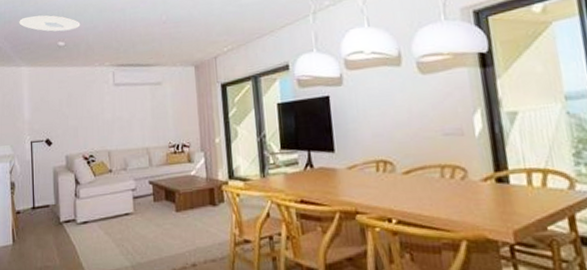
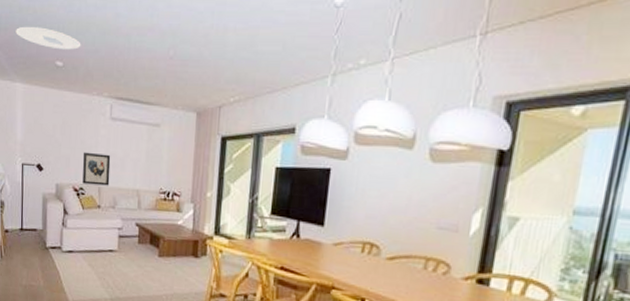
wall art: none [90,118,119,151] -> present [82,152,111,186]

